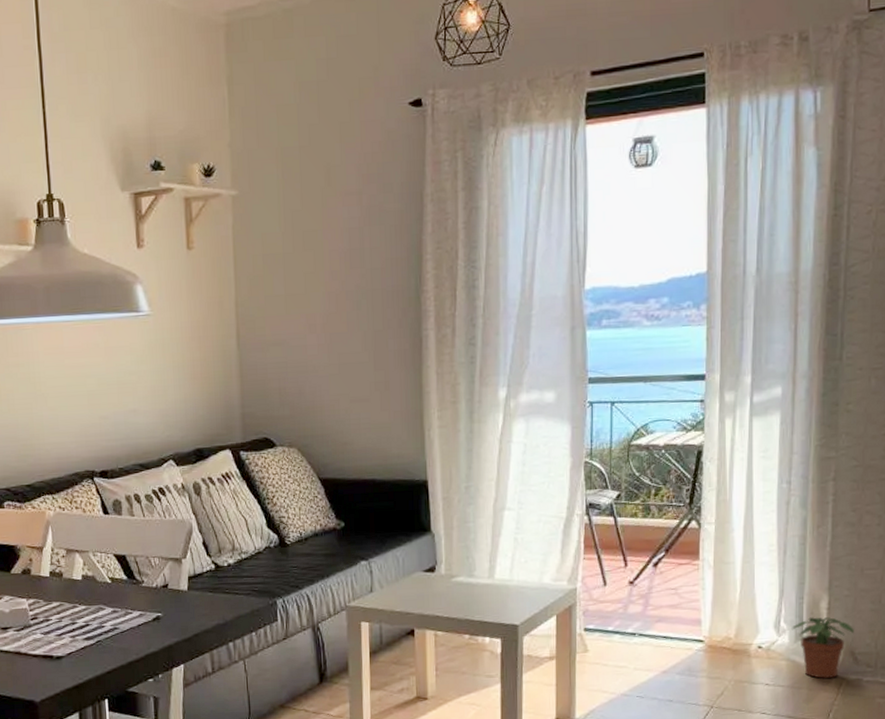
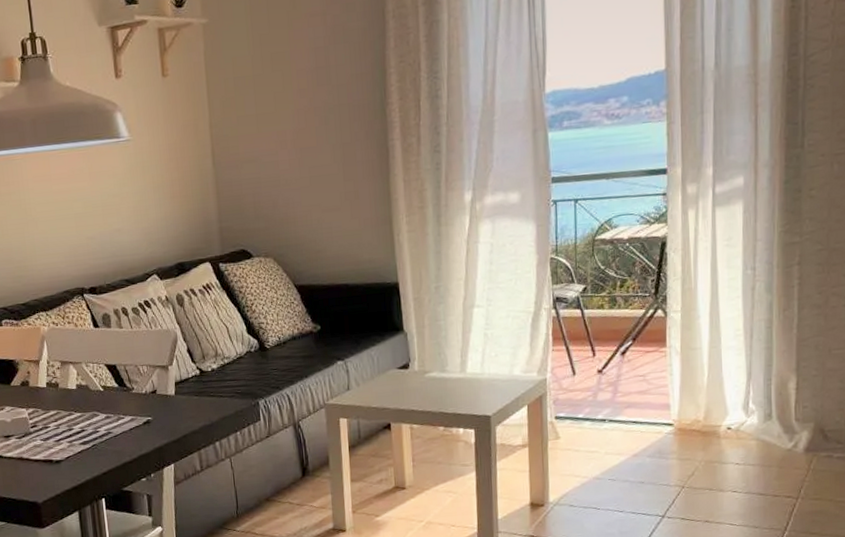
potted plant: present [791,616,854,678] -> none [759,396,823,456]

